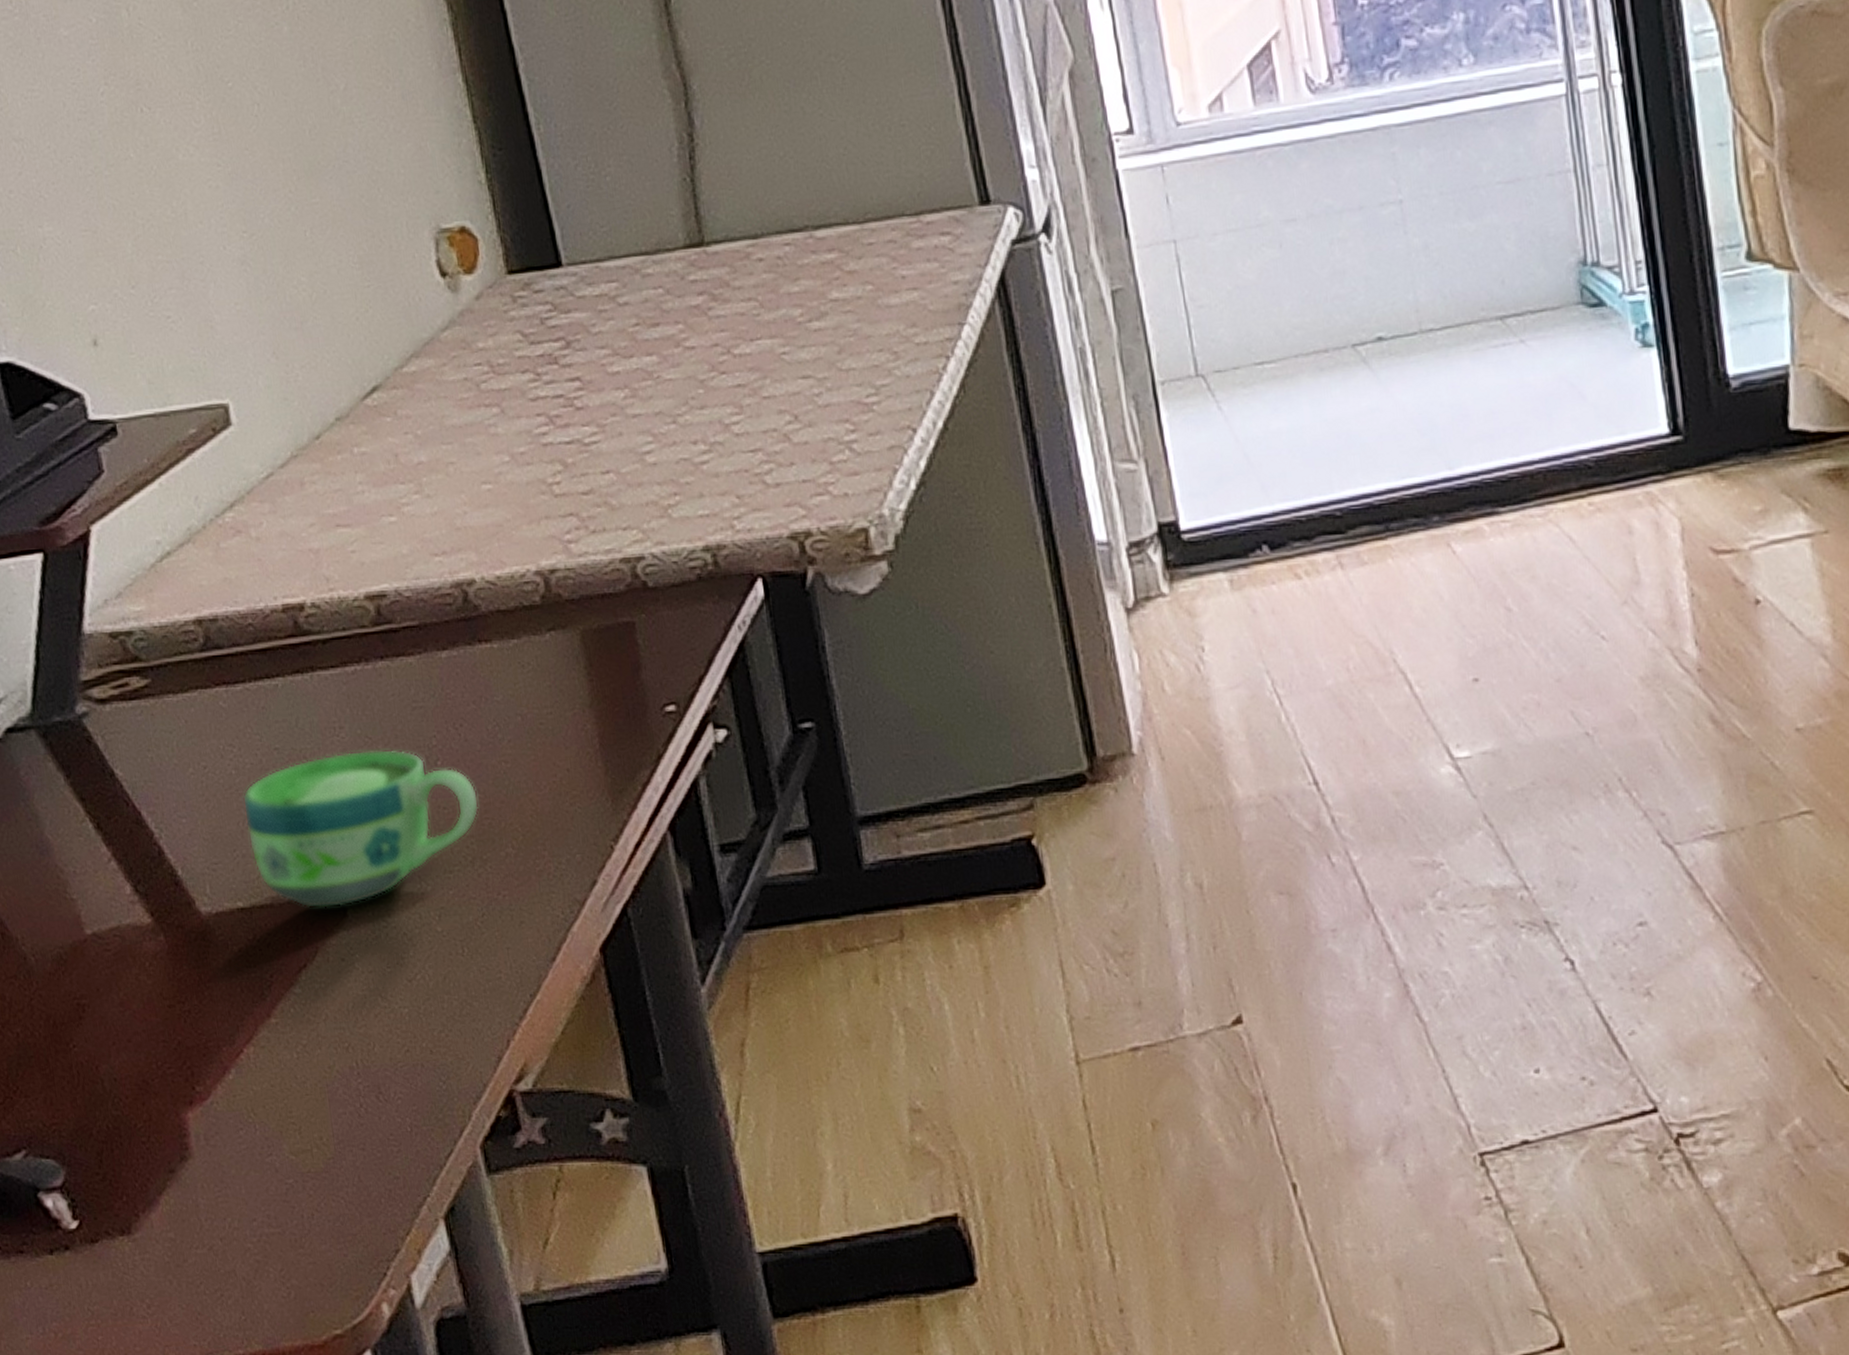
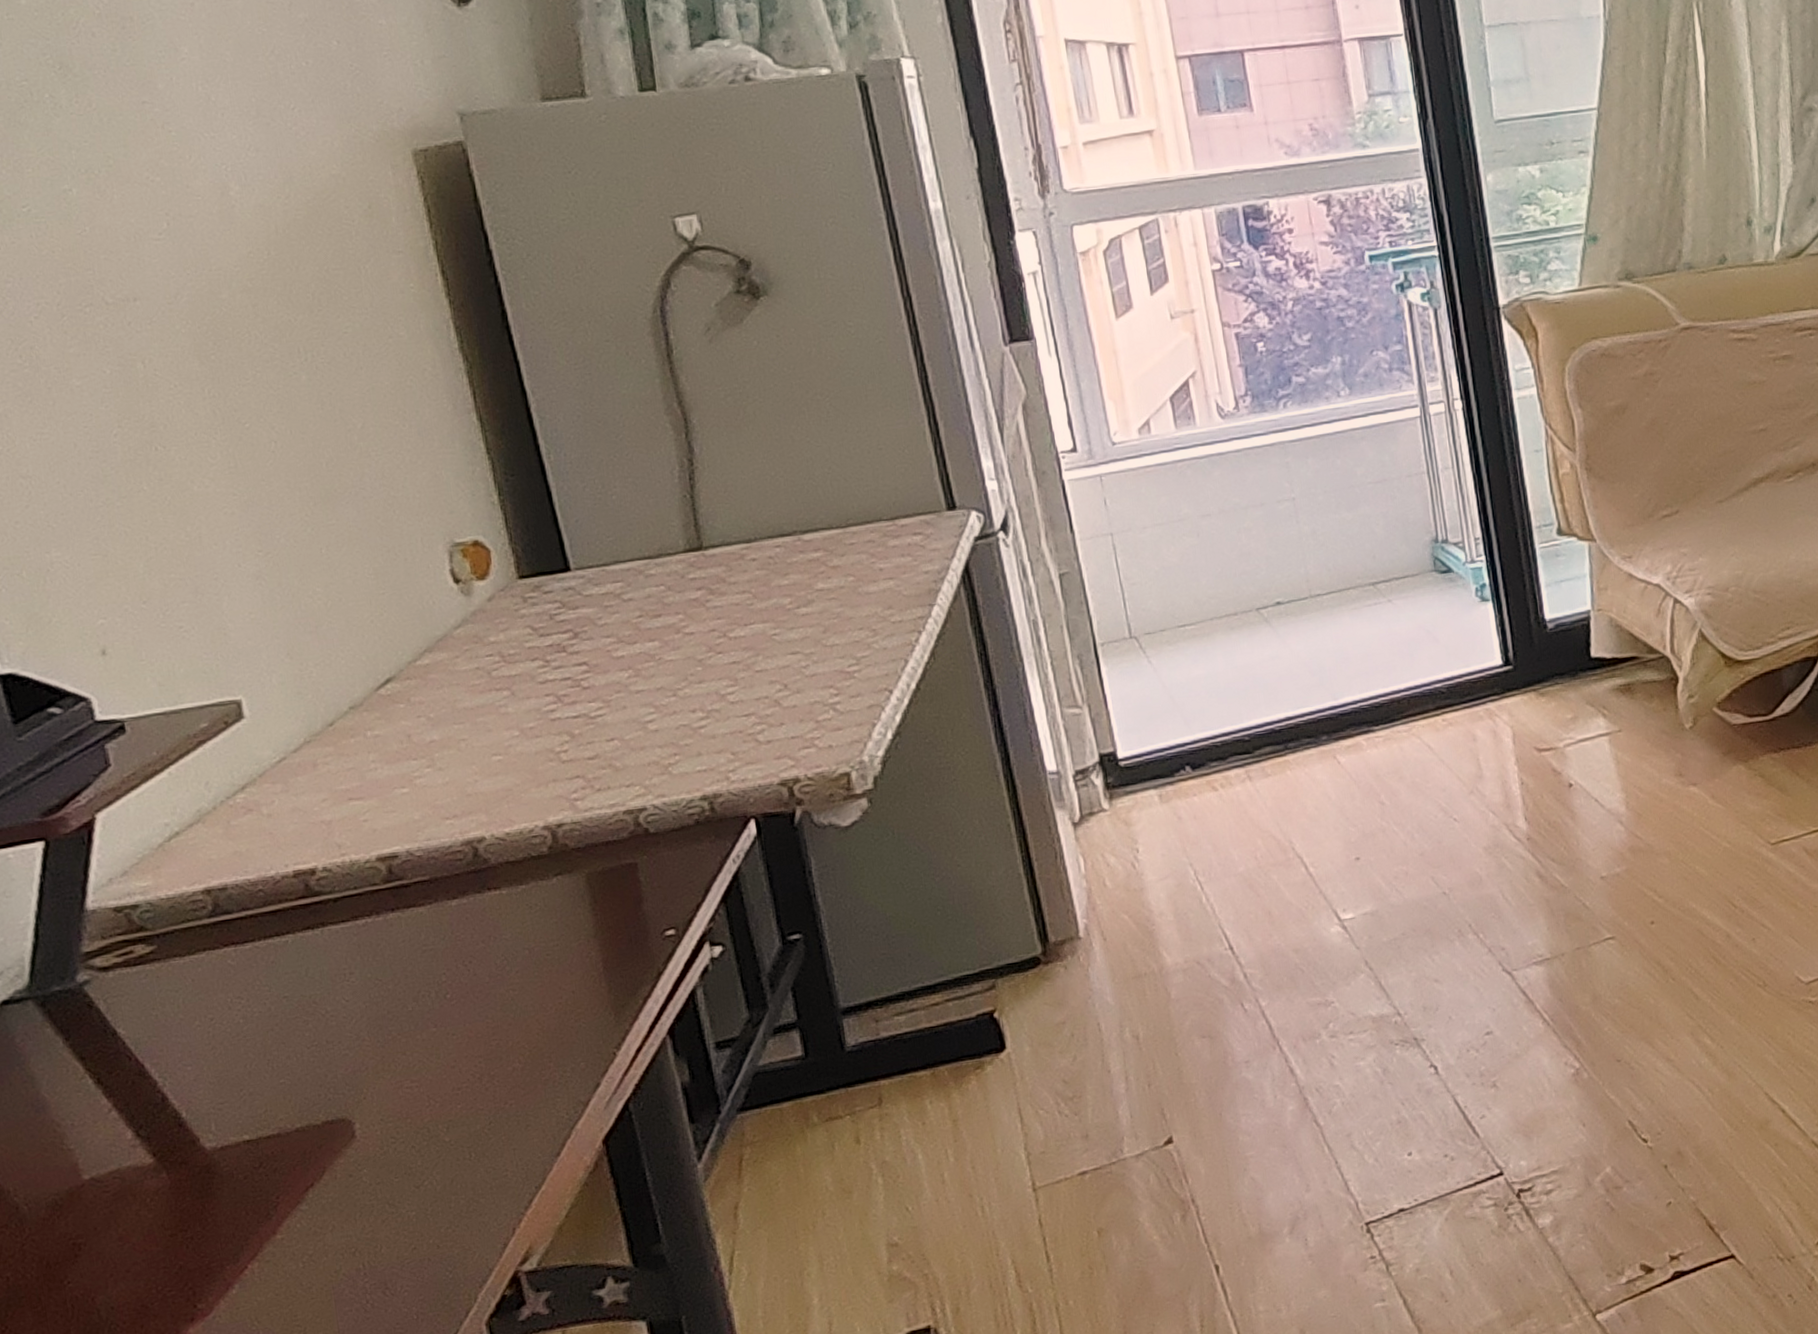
cup: present [242,749,479,909] -> none [250,987,488,1134]

